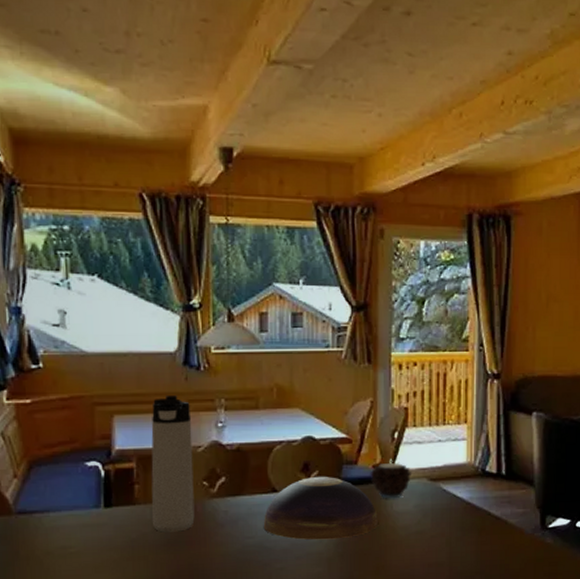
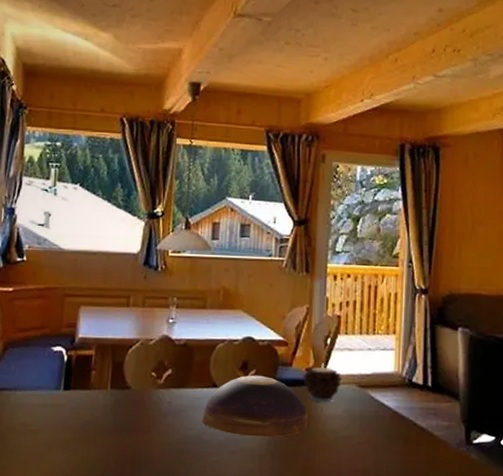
thermos bottle: present [151,396,195,532] -> none [103,292,147,418]

